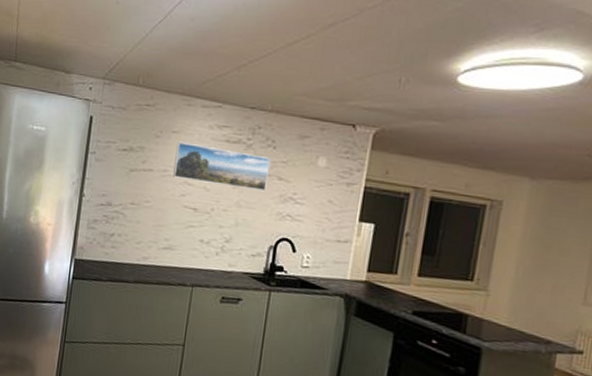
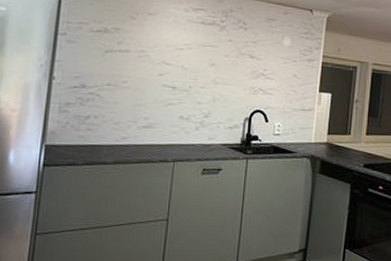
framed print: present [173,141,270,192] -> none [150,23,242,69]

